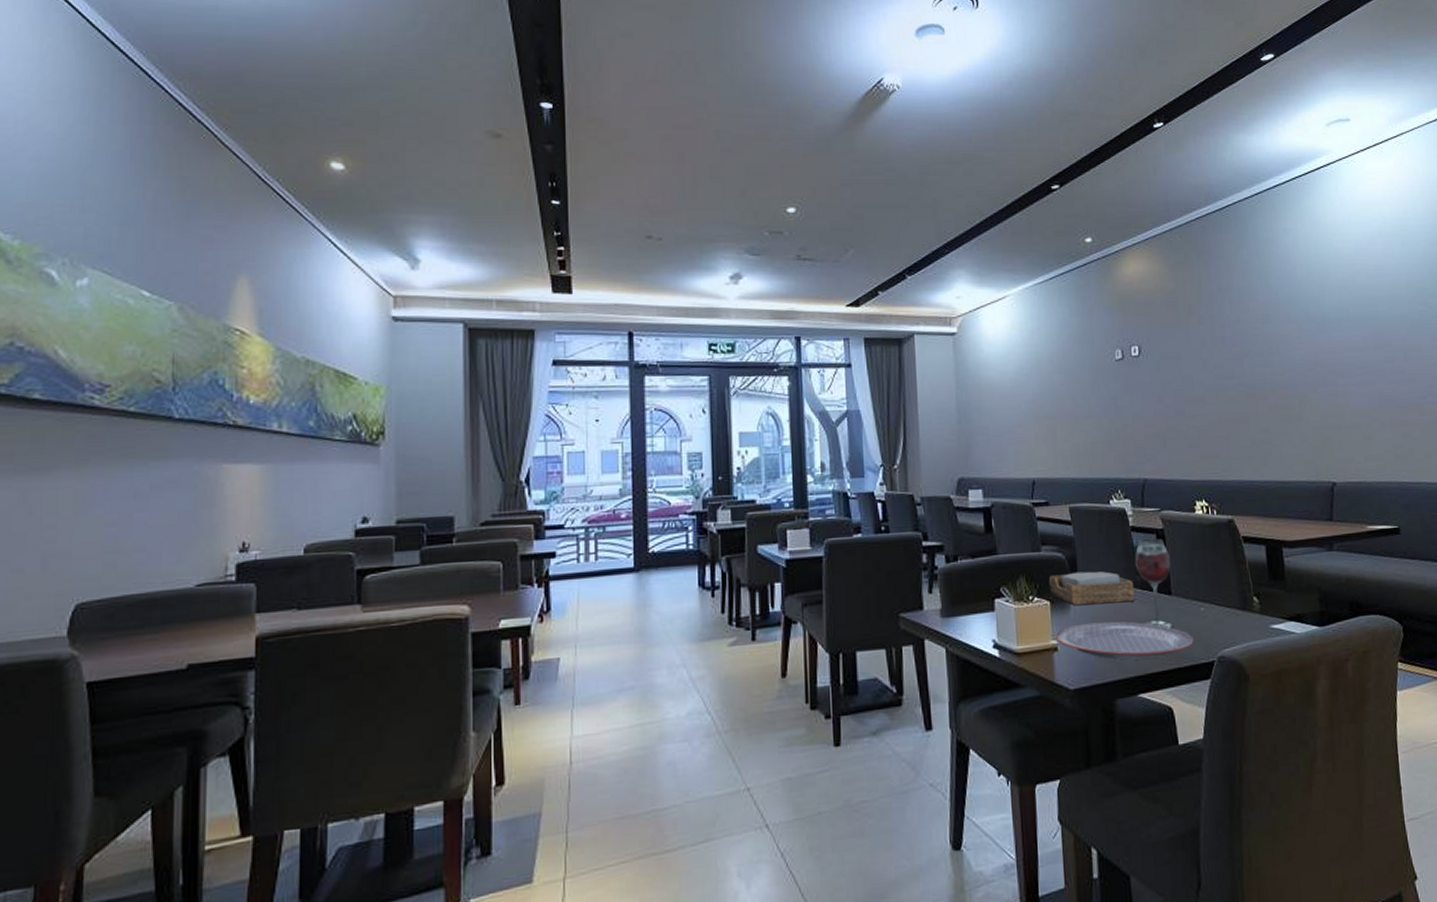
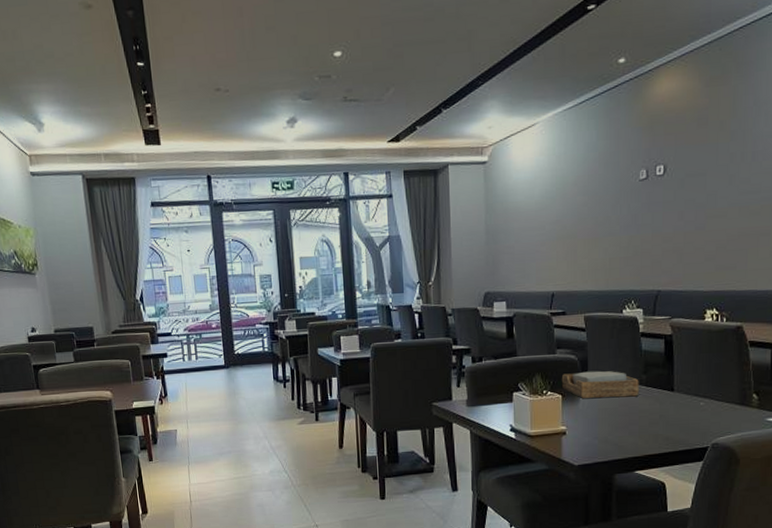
plate: present [1056,621,1194,660] -> none [565,412,691,444]
wineglass: present [1135,538,1172,629] -> none [643,342,676,419]

